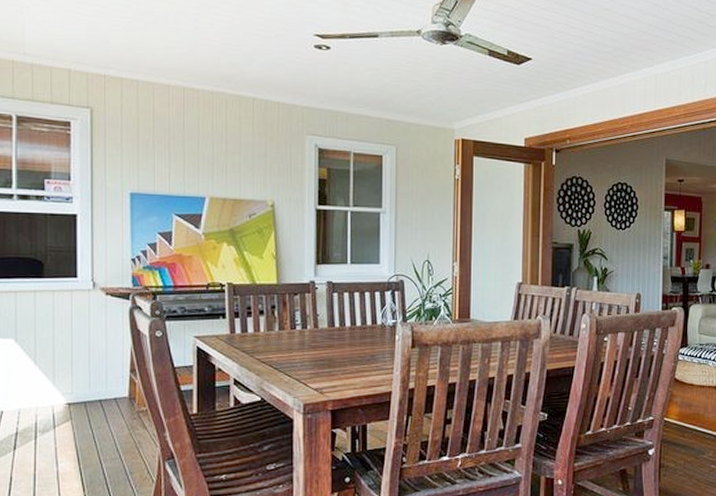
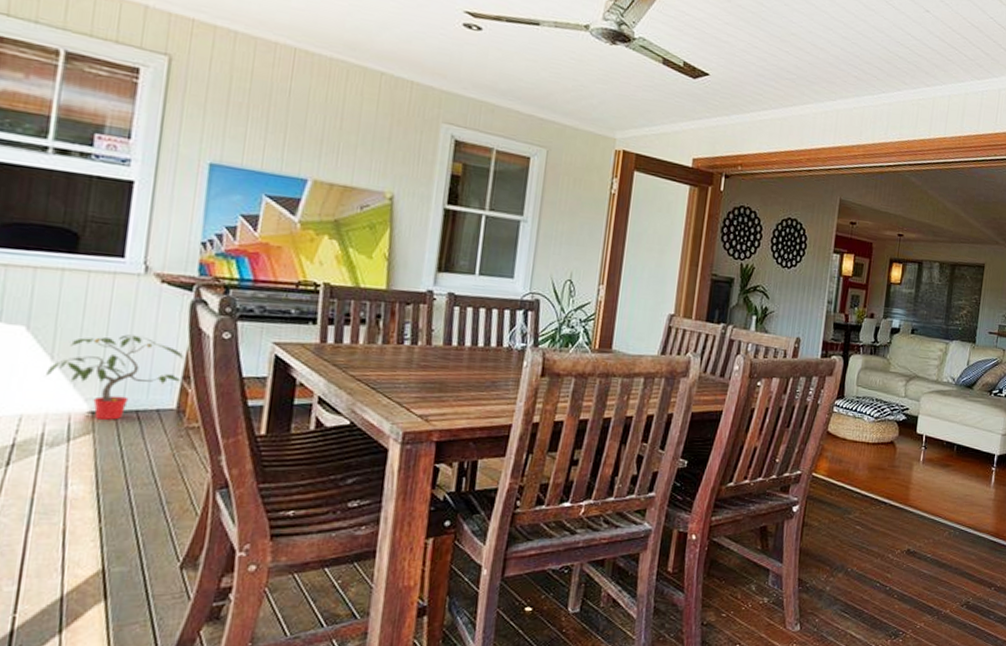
potted plant: none [33,339,131,409] -> present [46,334,184,420]

